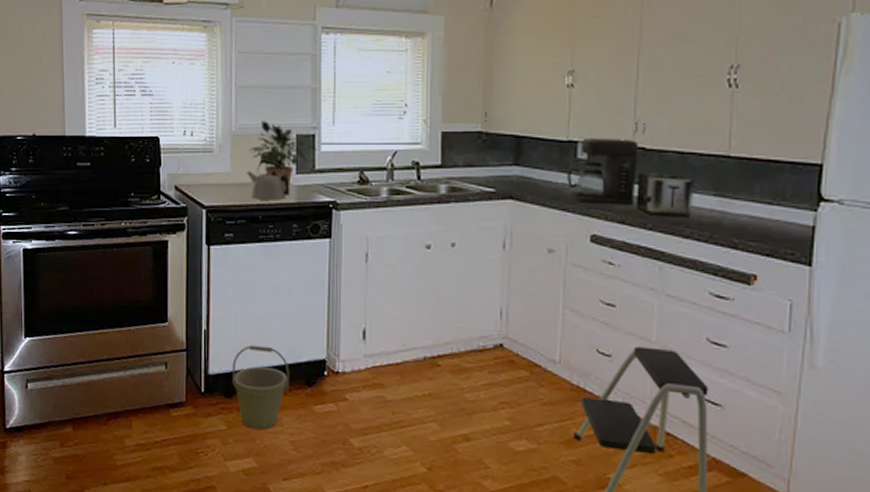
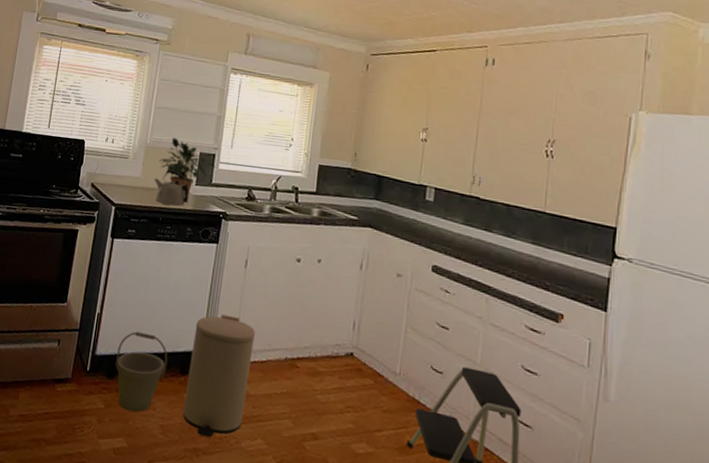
pedal bin: none [314,316,386,449] -> present [183,314,255,438]
coffee maker: present [567,137,639,207] -> none [416,183,475,245]
toaster: present [636,173,695,218] -> none [470,218,517,260]

